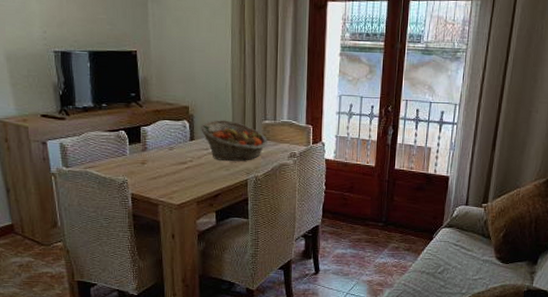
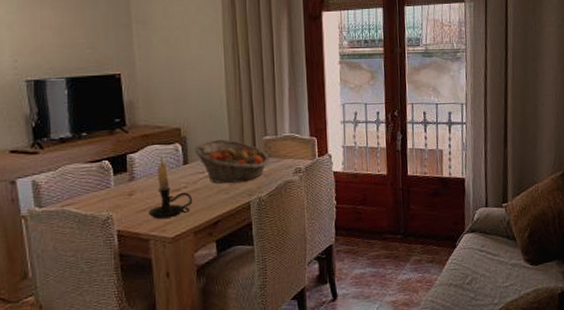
candle holder: none [158,130,197,187] -> present [148,155,193,219]

